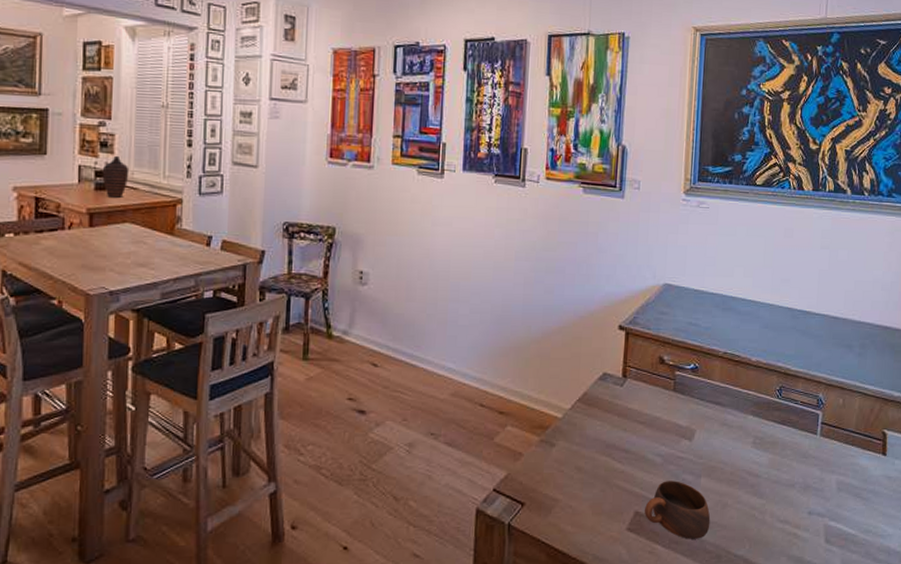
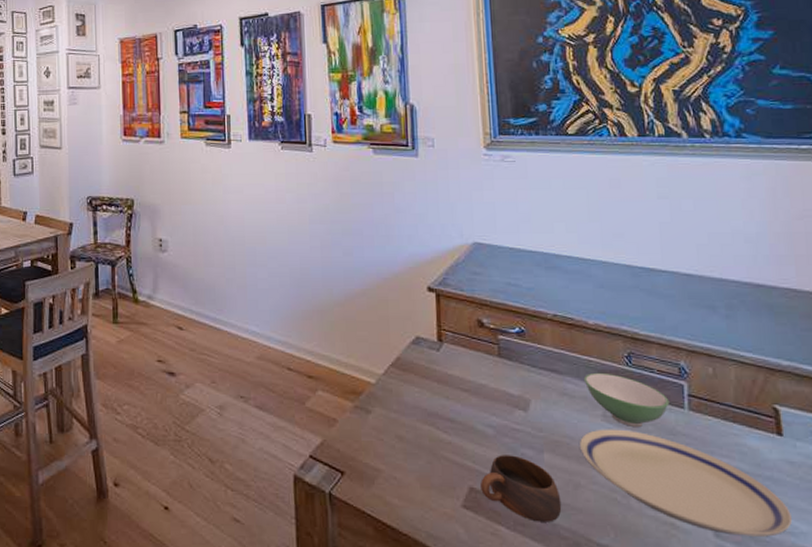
plate: none [731,454,883,541] -> present [580,429,792,537]
bowl: none [741,404,807,453] -> present [583,372,670,428]

